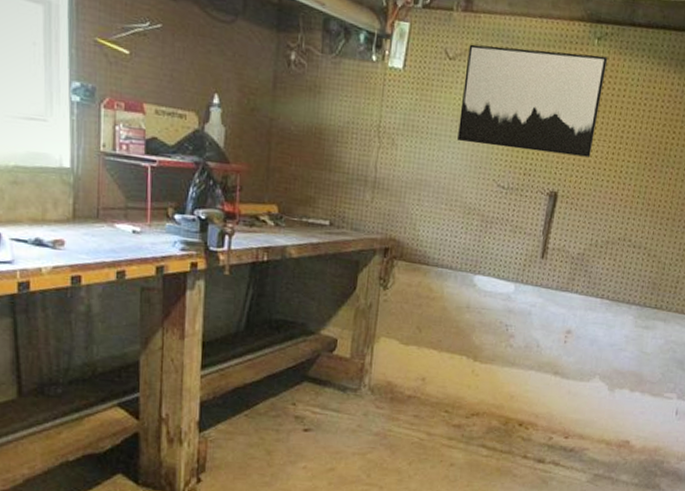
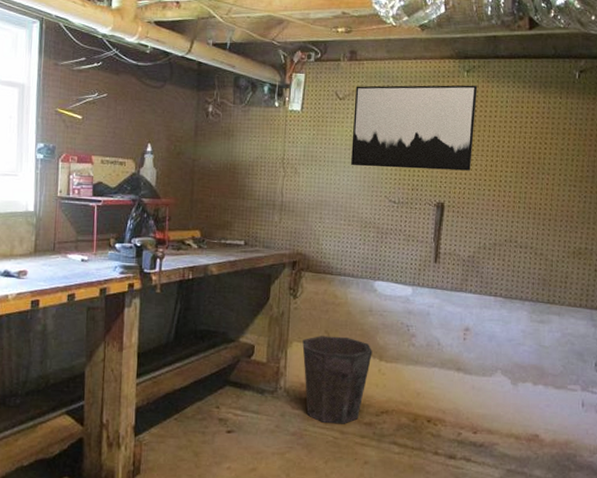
waste bin: none [391,331,467,426] -> present [302,336,372,424]

